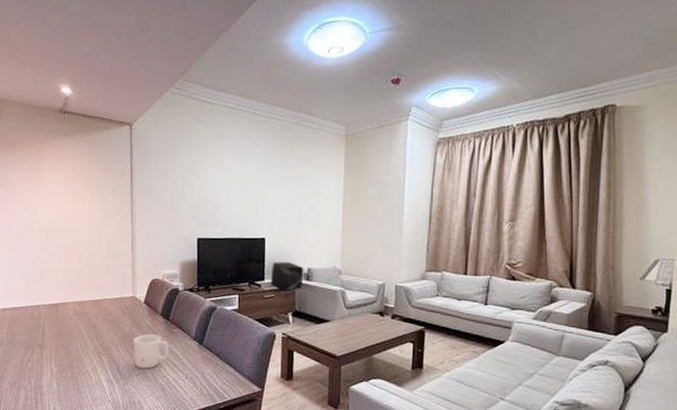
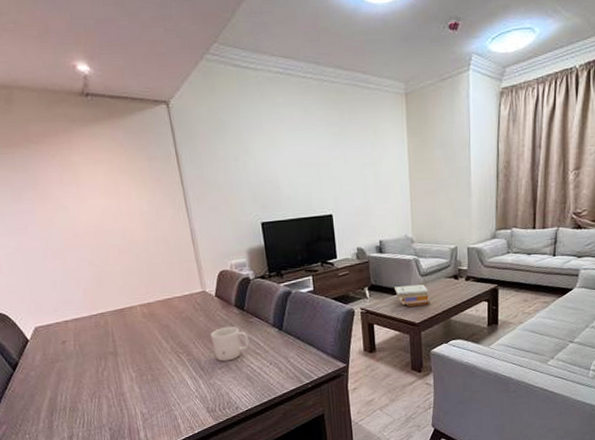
speaker: present [270,262,304,291] -> none [342,236,376,266]
books: none [318,316,353,339] -> present [395,284,430,308]

